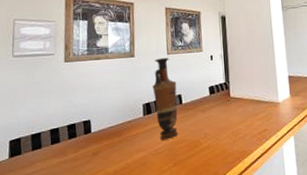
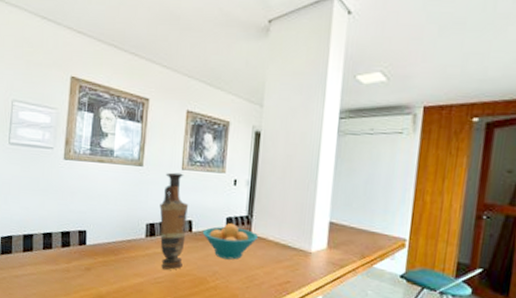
fruit bowl: none [191,91,237,122] -> present [202,223,259,260]

